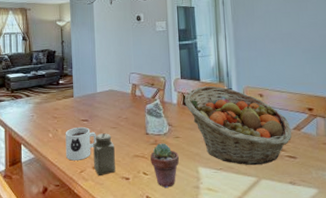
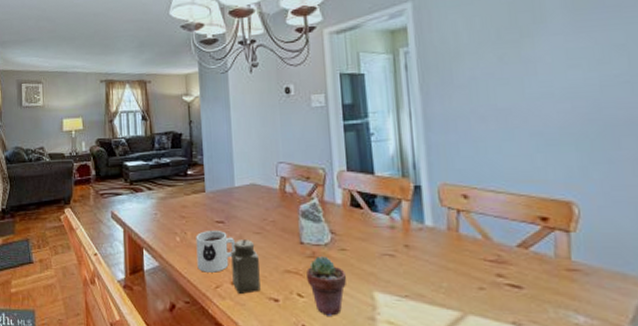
fruit basket: present [184,86,291,166] -> none [352,181,514,295]

